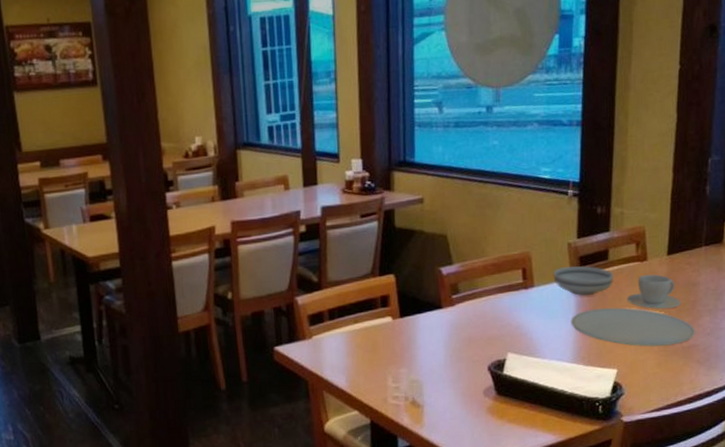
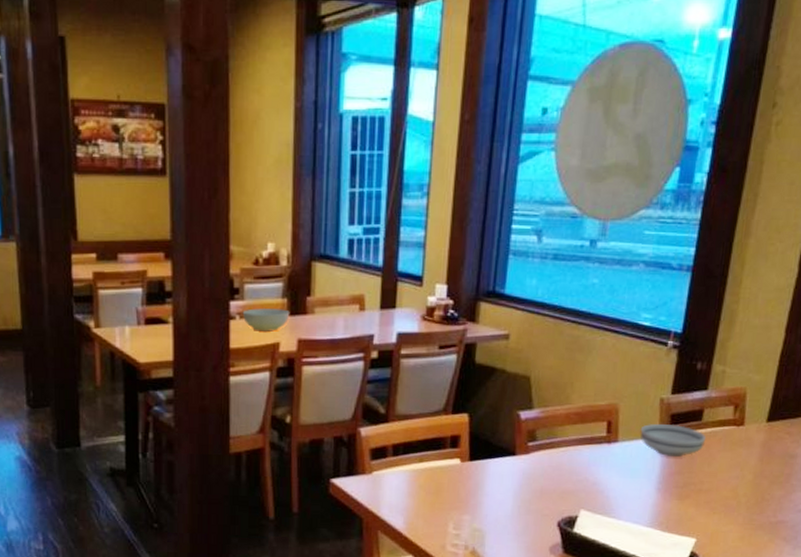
bowl: none [178,195,222,218] -> present [242,308,290,332]
plate: present [570,307,696,347] -> none [652,472,787,519]
teacup: present [626,274,682,309] -> none [716,441,776,480]

